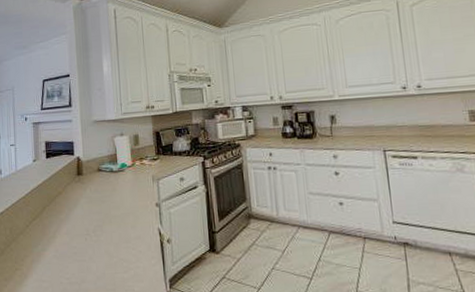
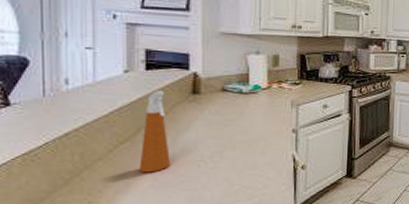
spray bottle: none [45,174,66,245] -> present [139,90,170,173]

